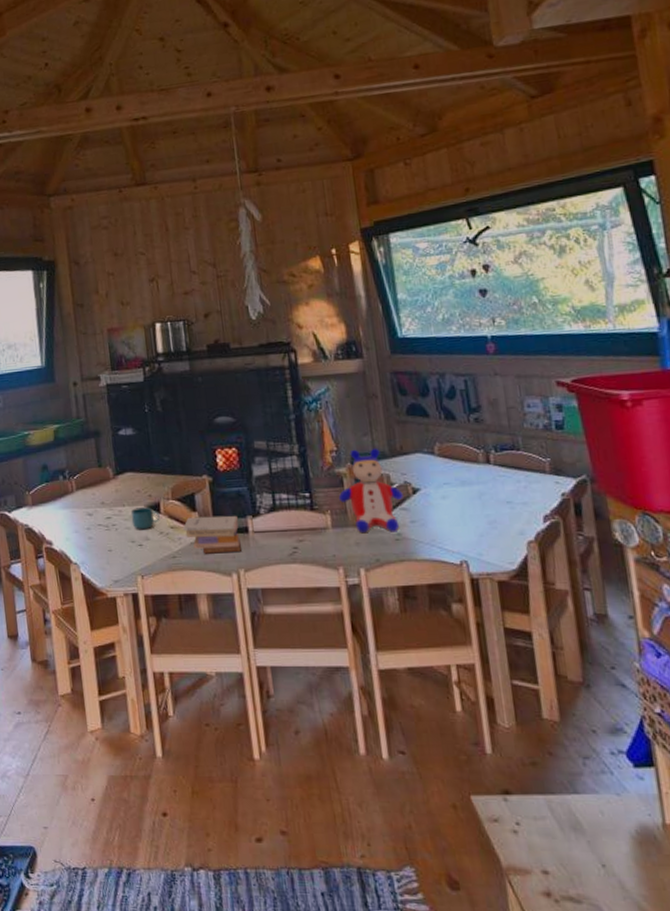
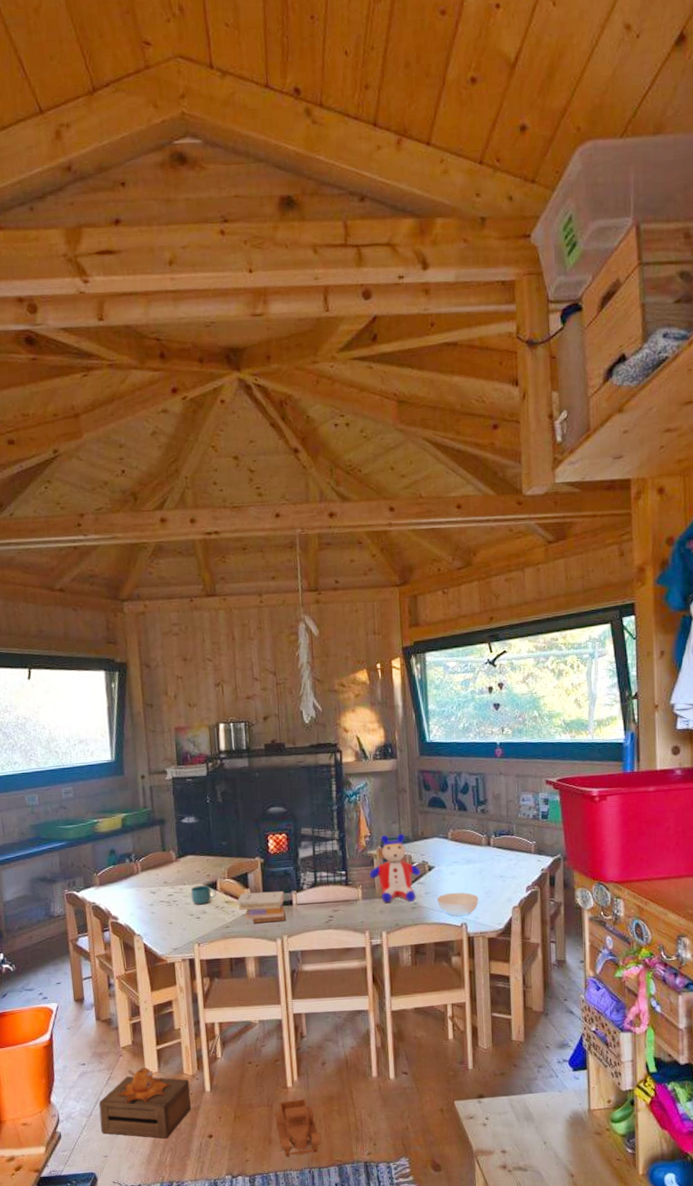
toy box: none [36,722,141,813] -> present [98,1067,191,1139]
toy truck: none [240,776,300,850] -> present [275,1098,321,1157]
bowl: none [425,521,482,553] -> present [436,892,479,917]

